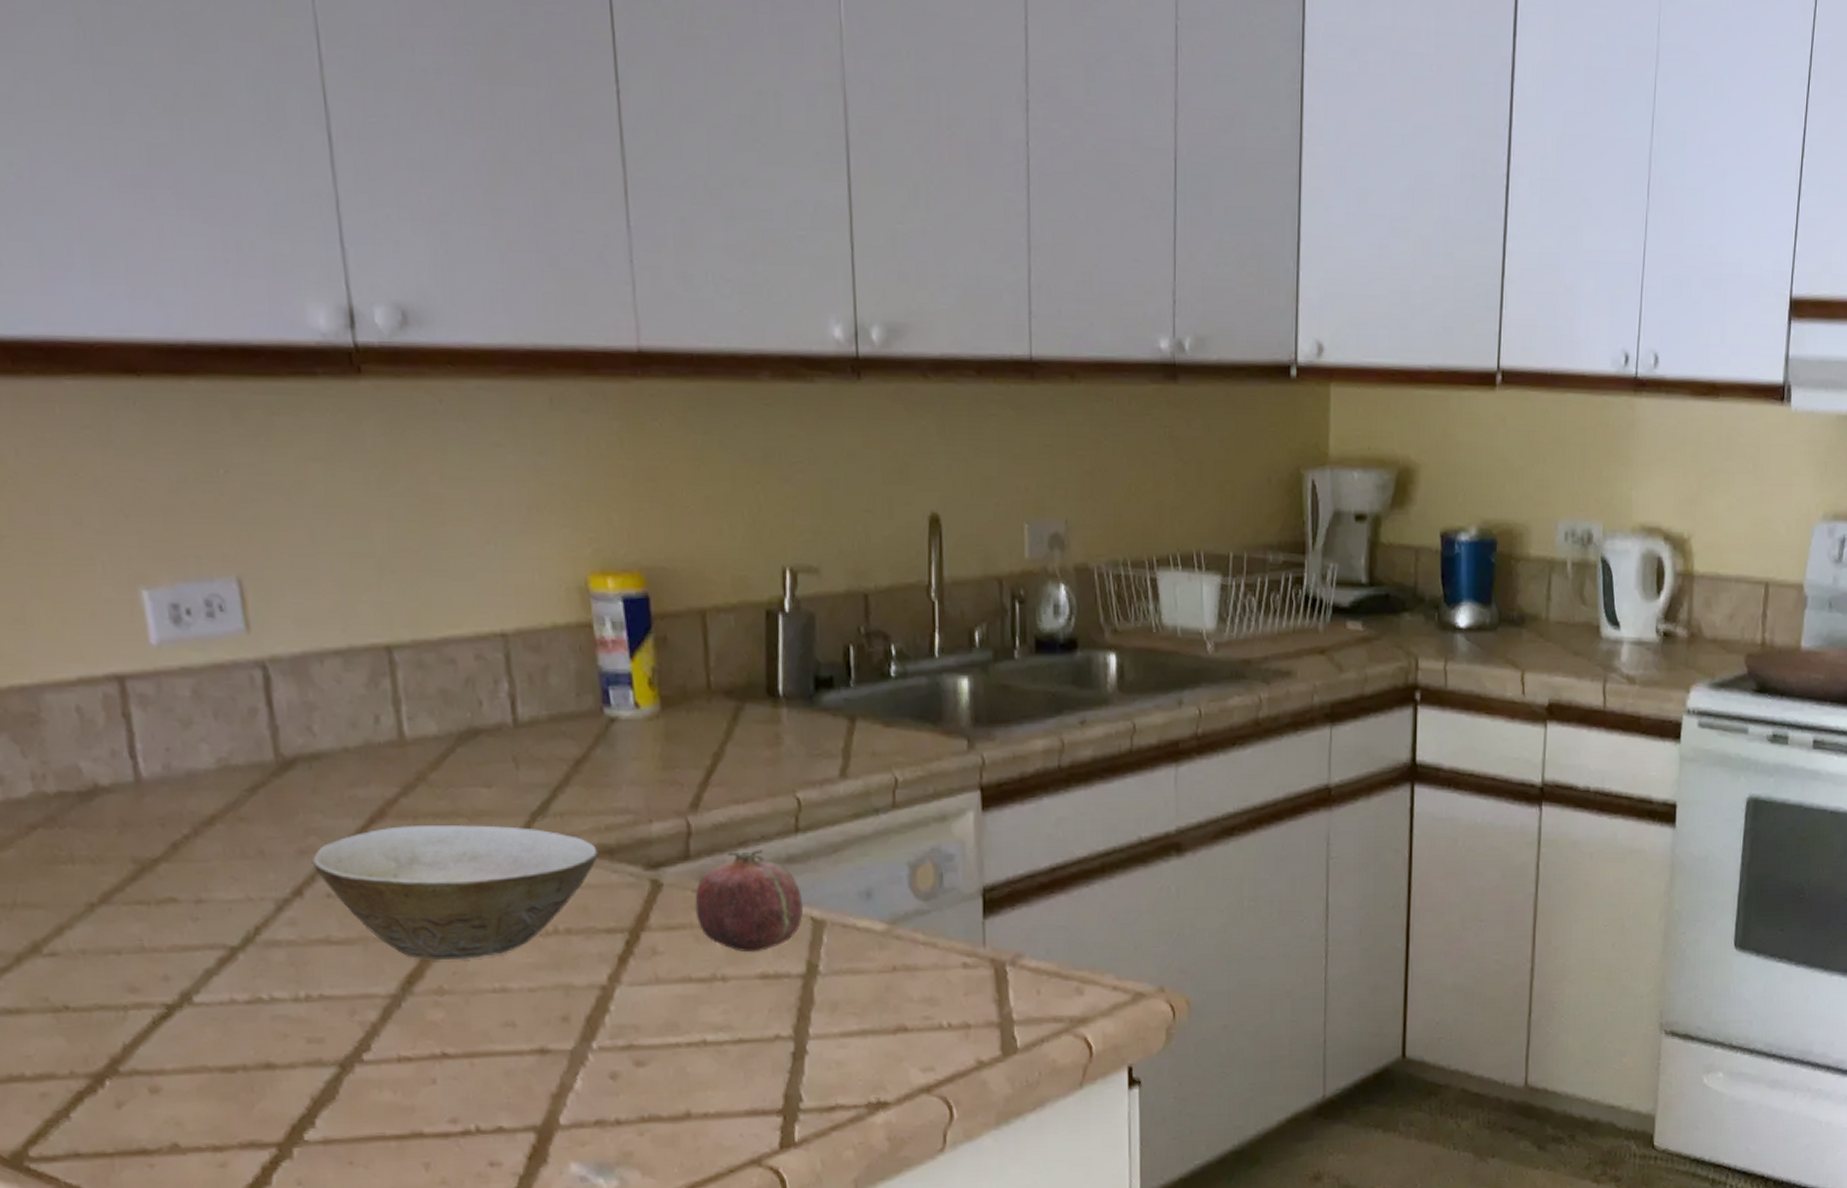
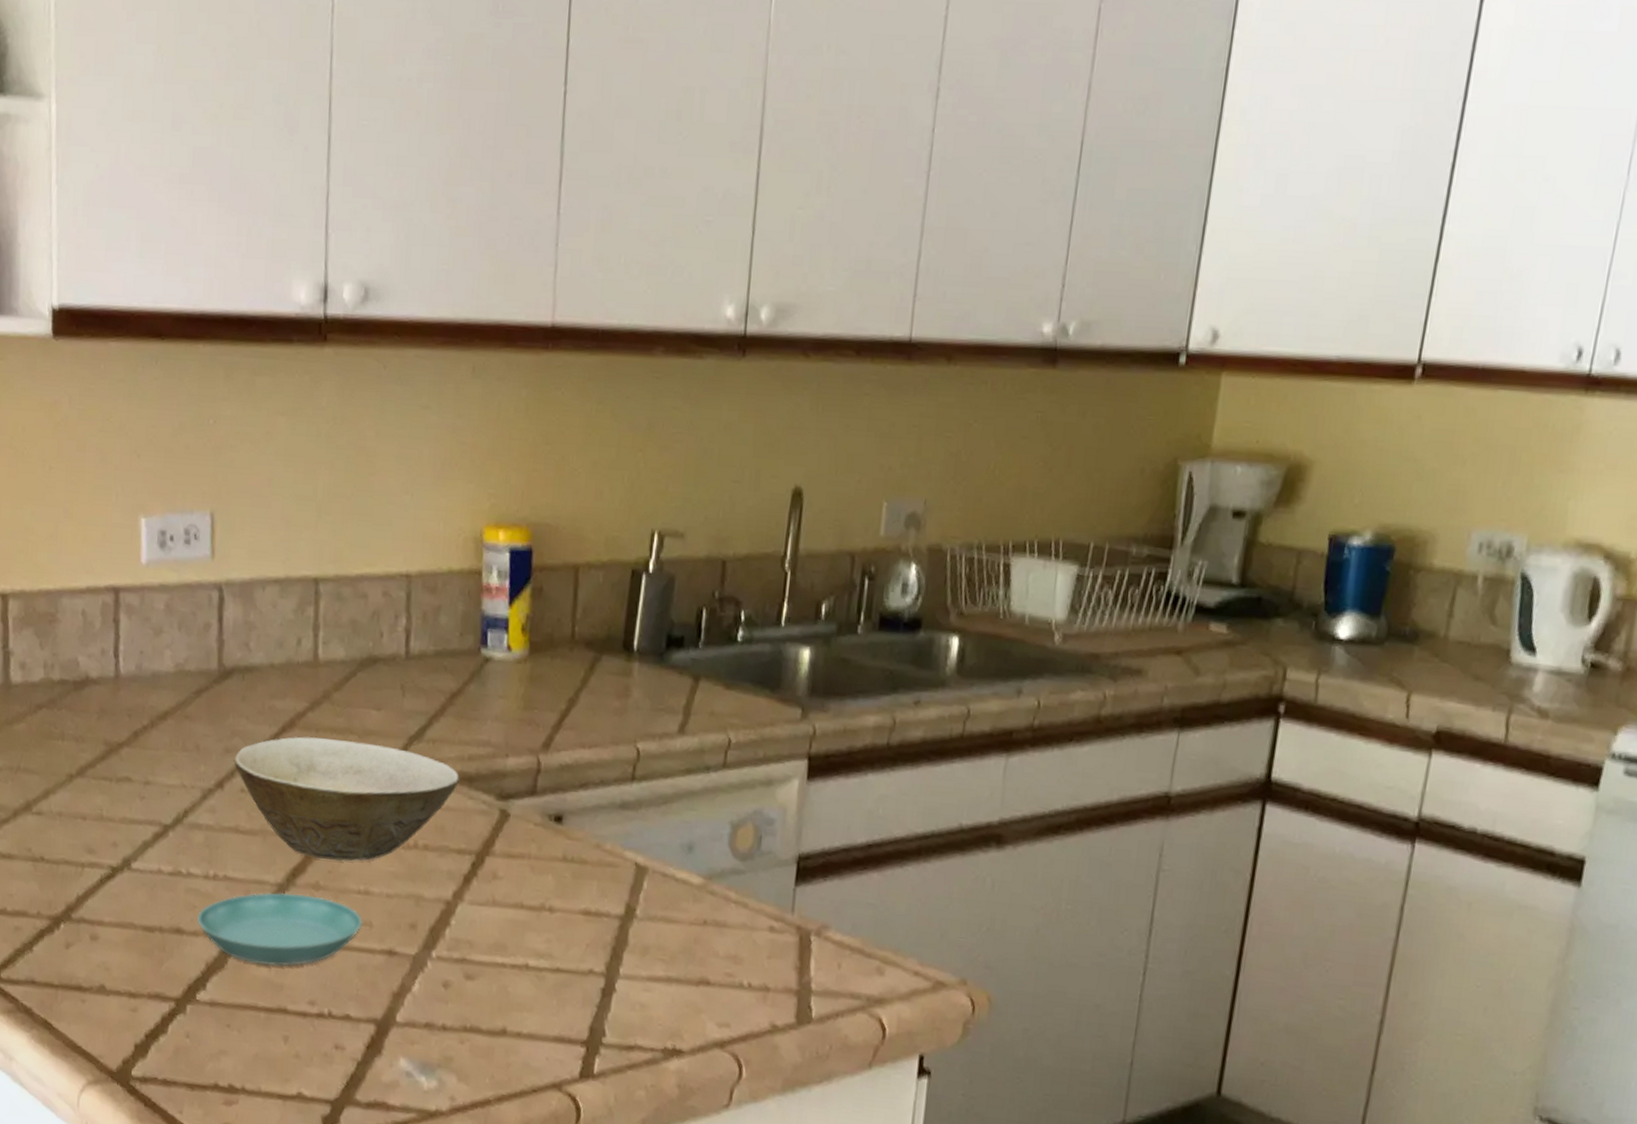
saucer: none [291,1002,503,1089] -> present [197,892,363,966]
fruit: present [695,850,804,953] -> none [534,791,630,889]

